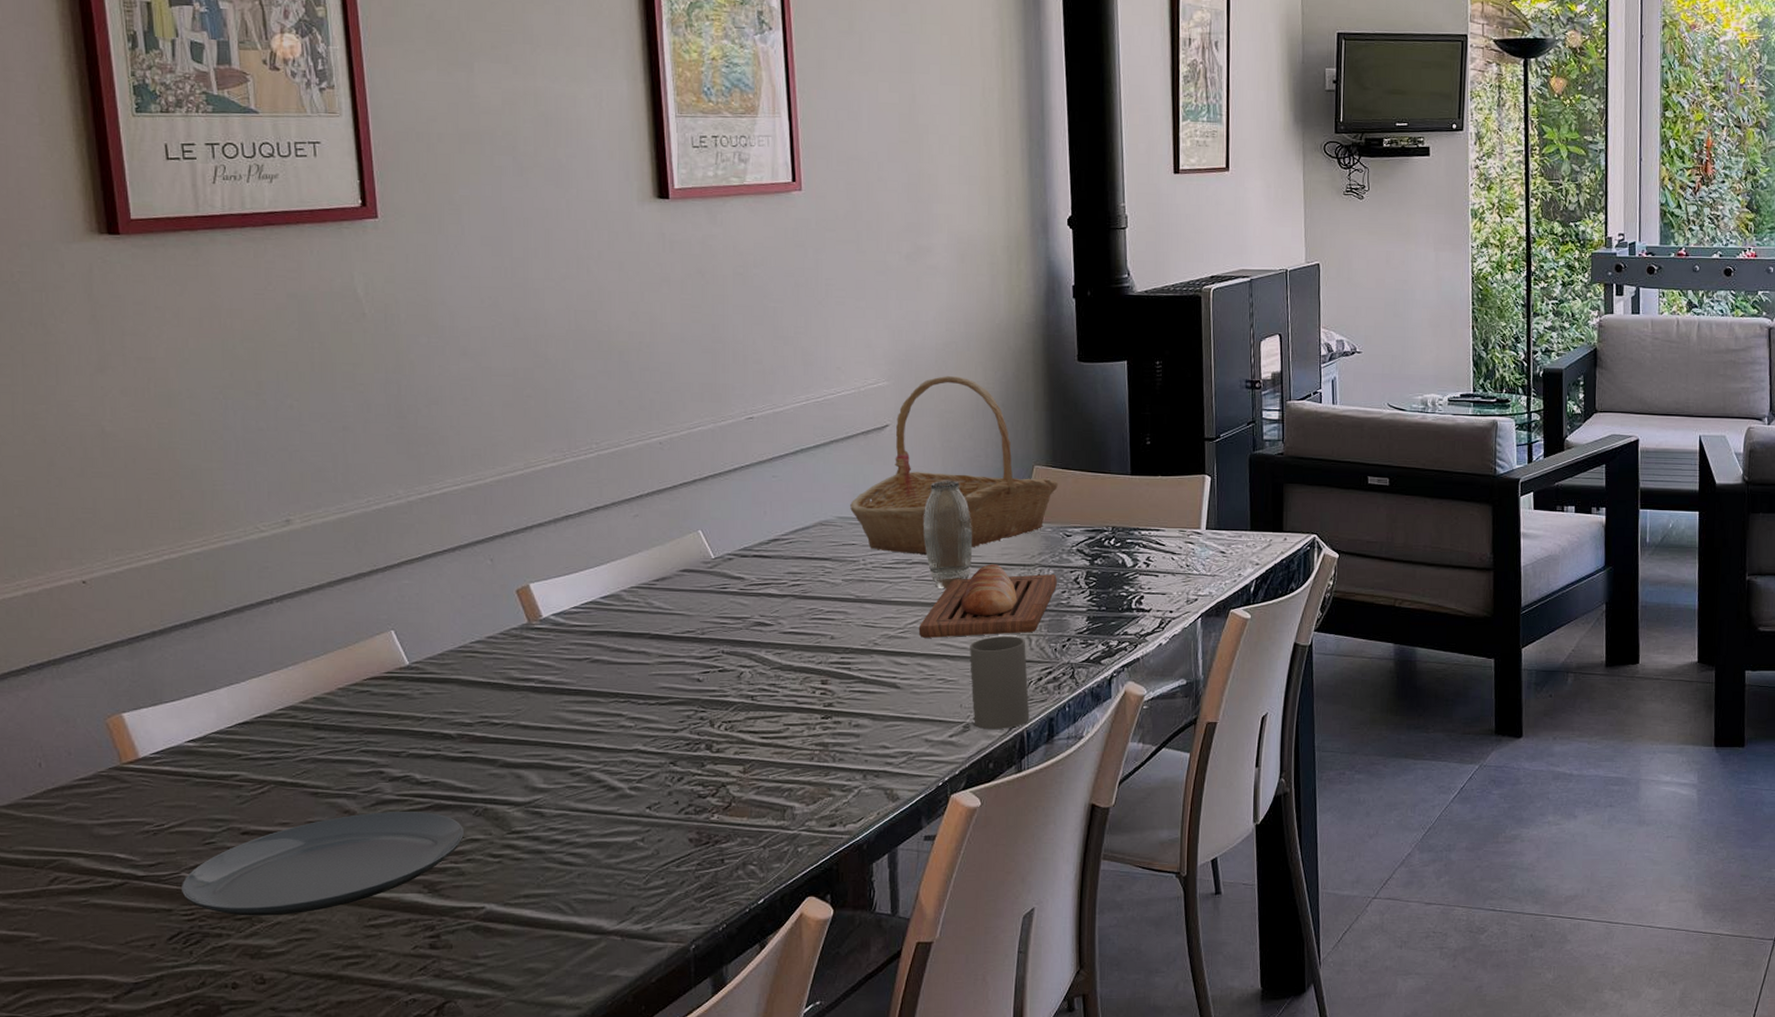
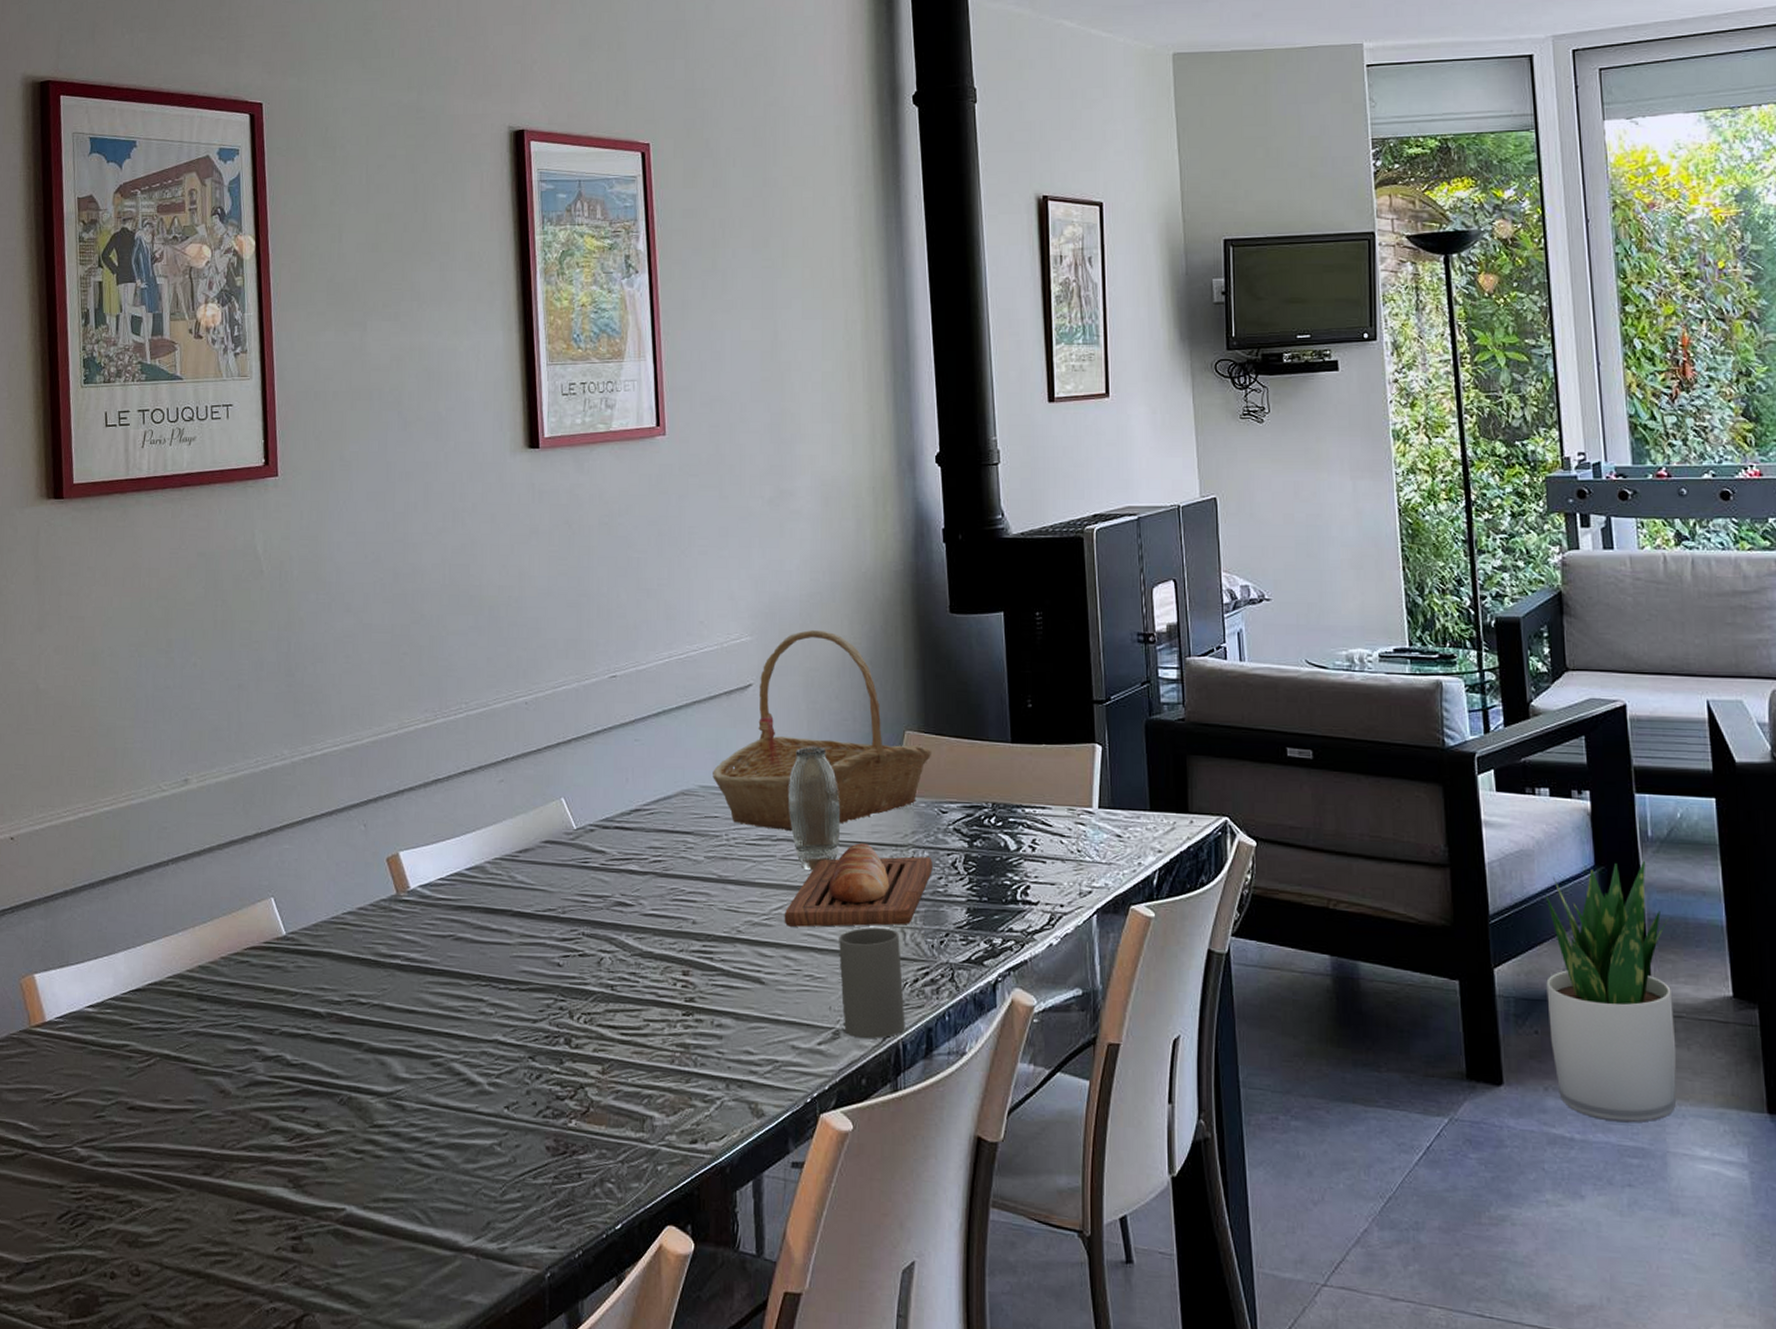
plate: present [182,812,464,916] -> none [73,1094,329,1202]
planter: none [1560,561,1656,760] -> present [1545,860,1677,1123]

